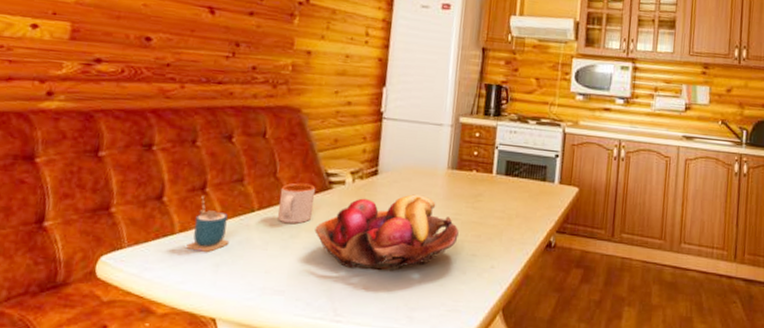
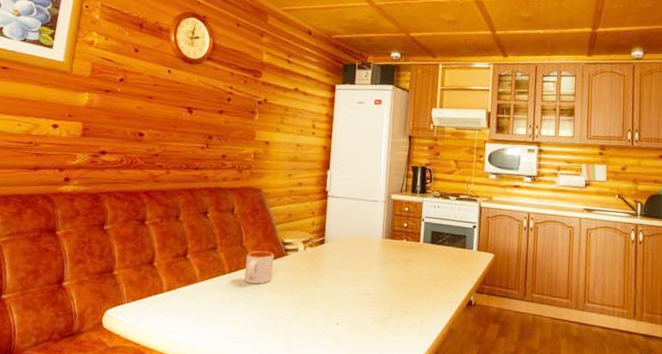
cup: present [186,195,230,252] -> none [172,261,206,308]
fruit basket: present [315,194,459,271] -> none [274,260,393,324]

